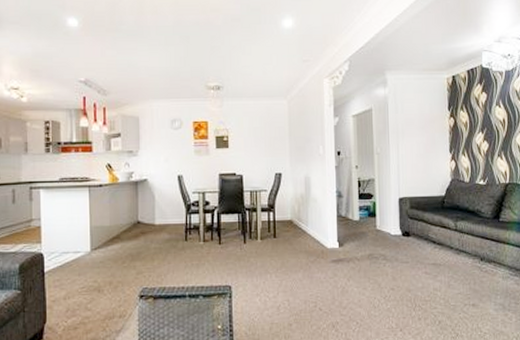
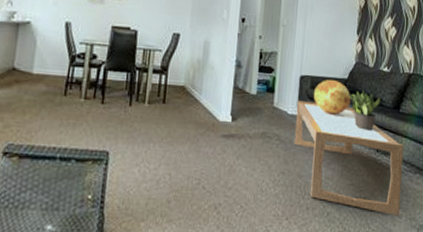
coffee table: none [398,221,509,318] -> present [294,101,403,215]
decorative sphere: none [413,199,450,231] -> present [313,80,351,115]
potted plant: none [447,204,479,242] -> present [348,90,381,131]

